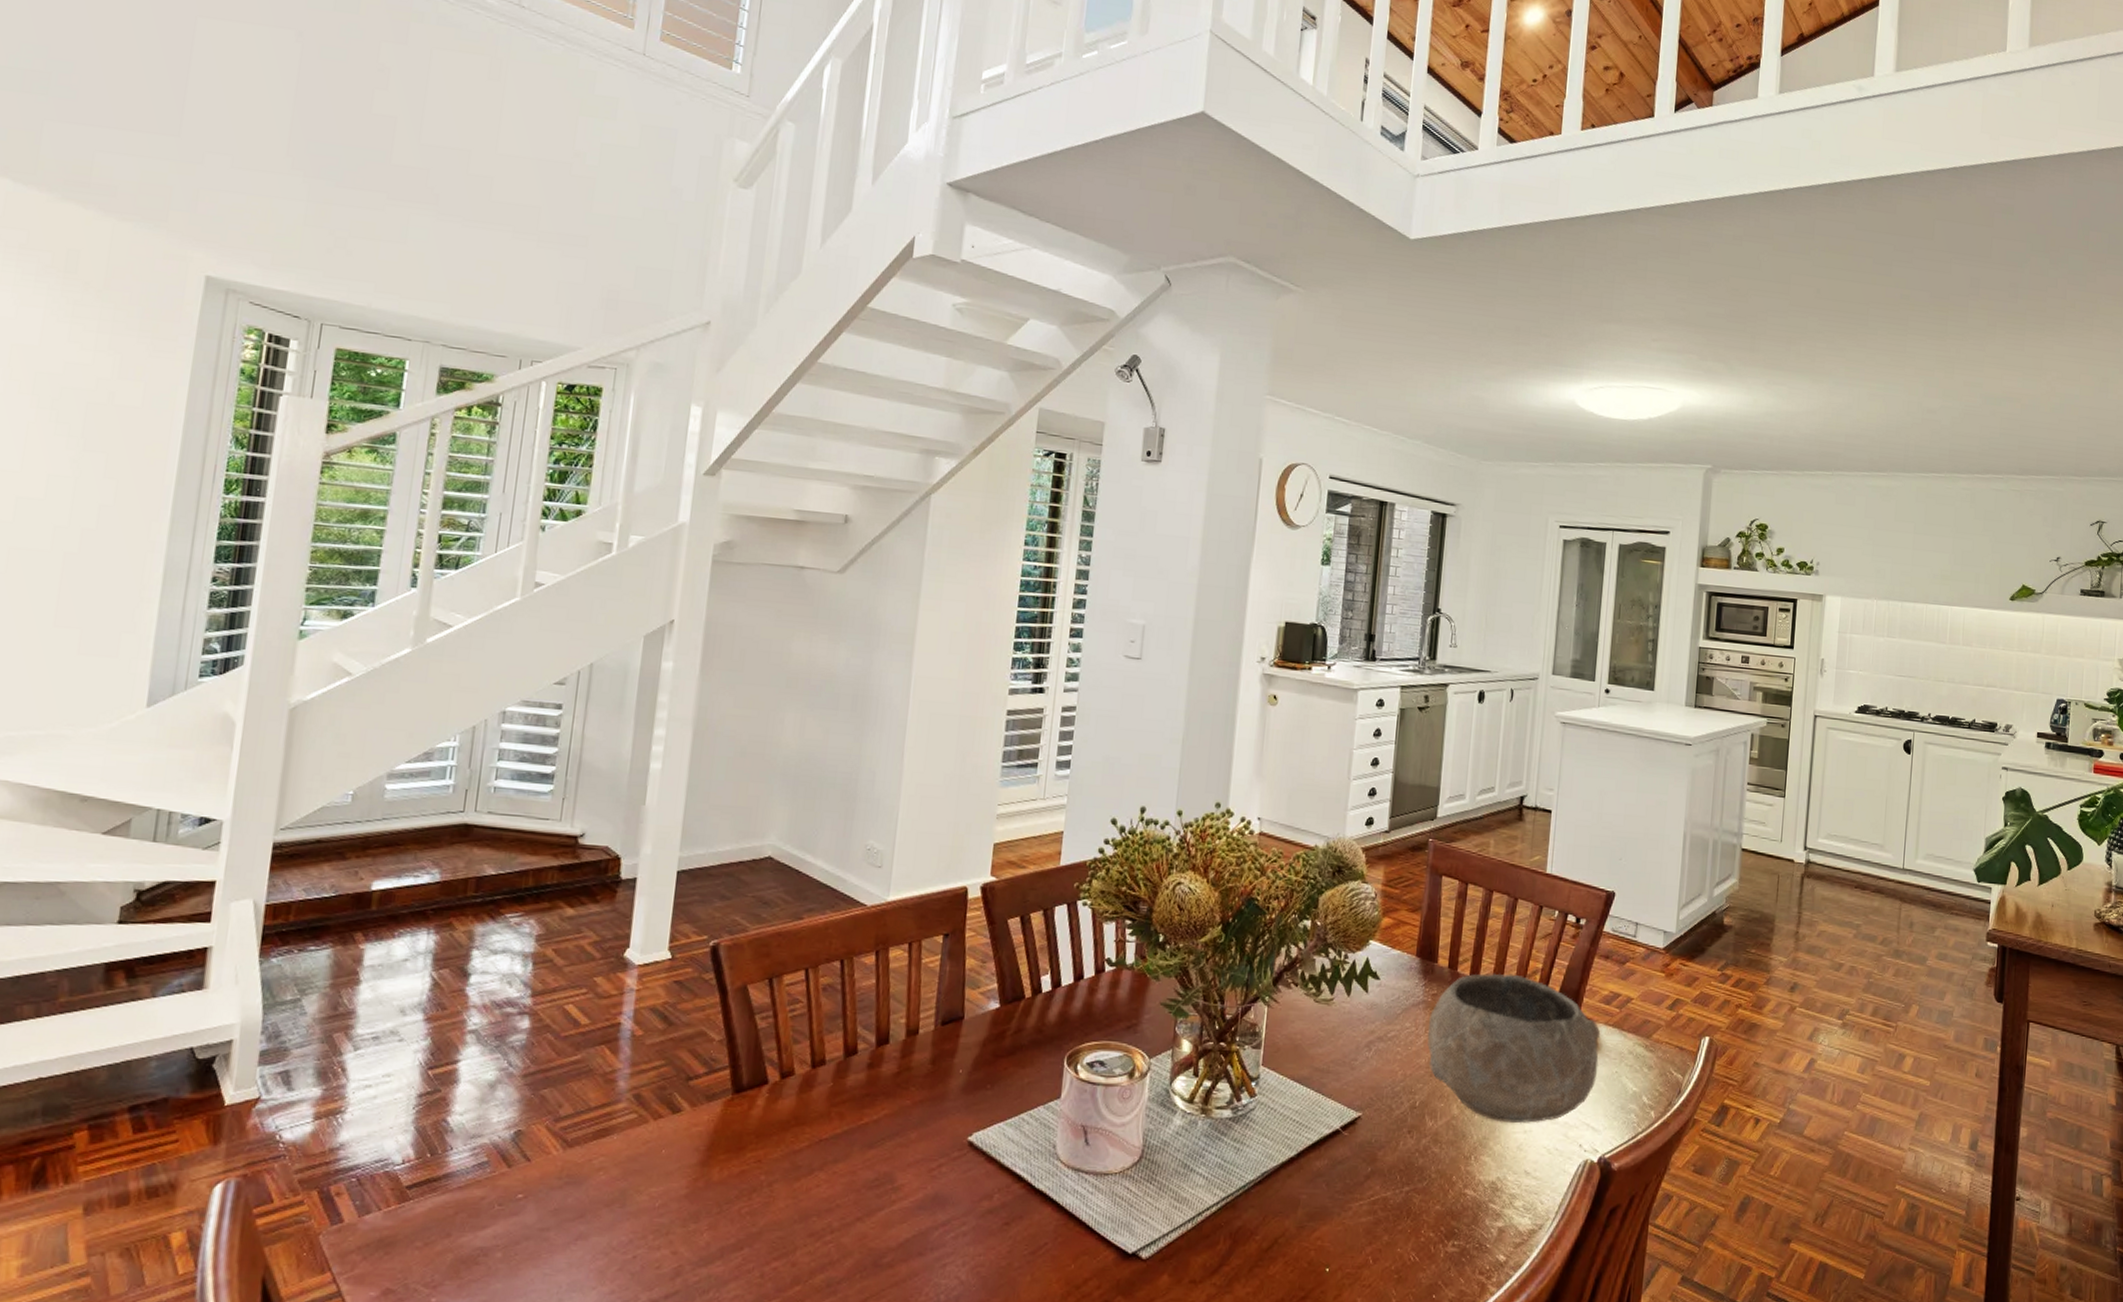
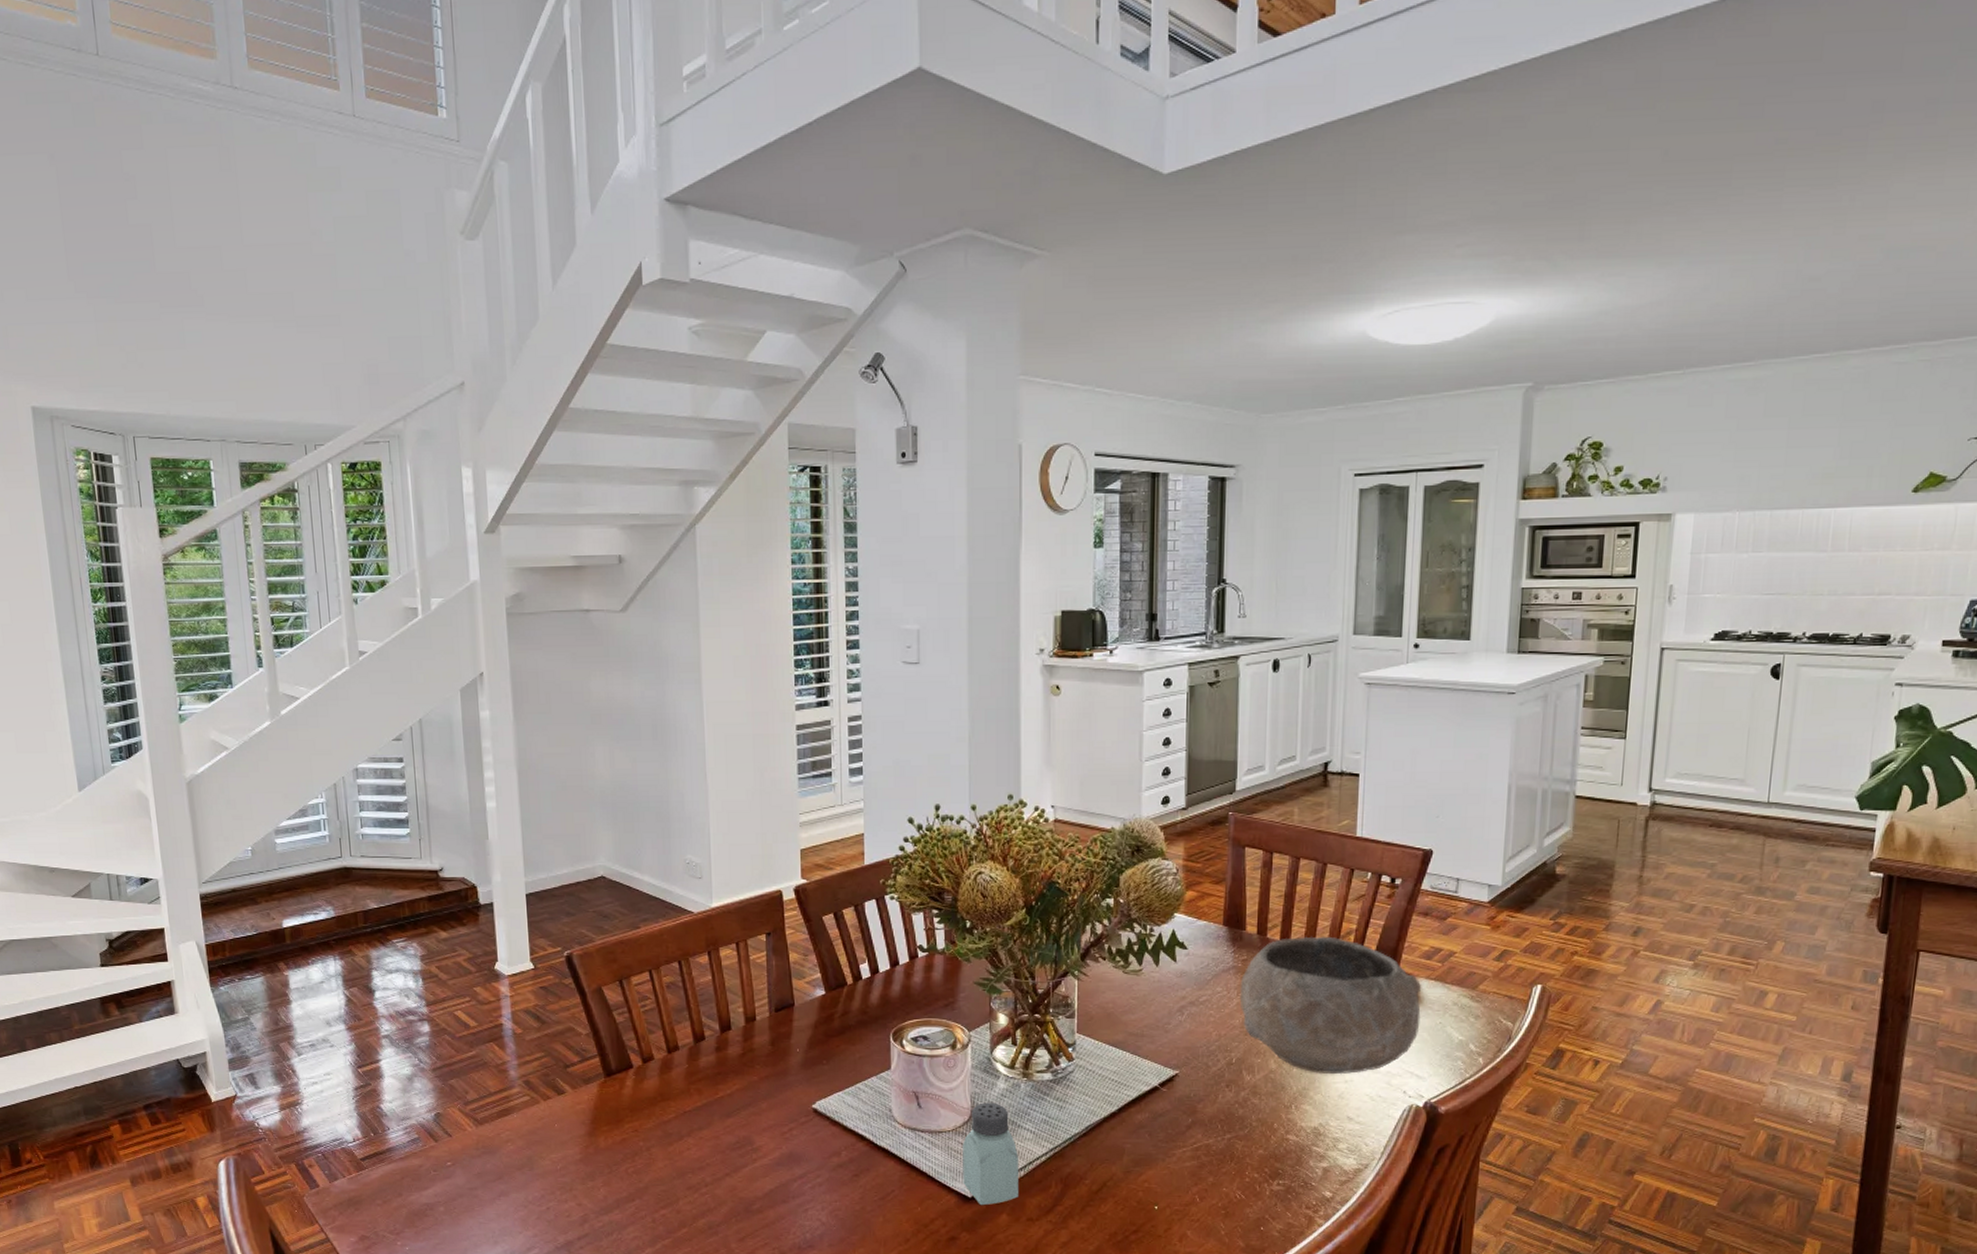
saltshaker: none [1124,1141,1188,1264] -> present [963,1102,1018,1206]

